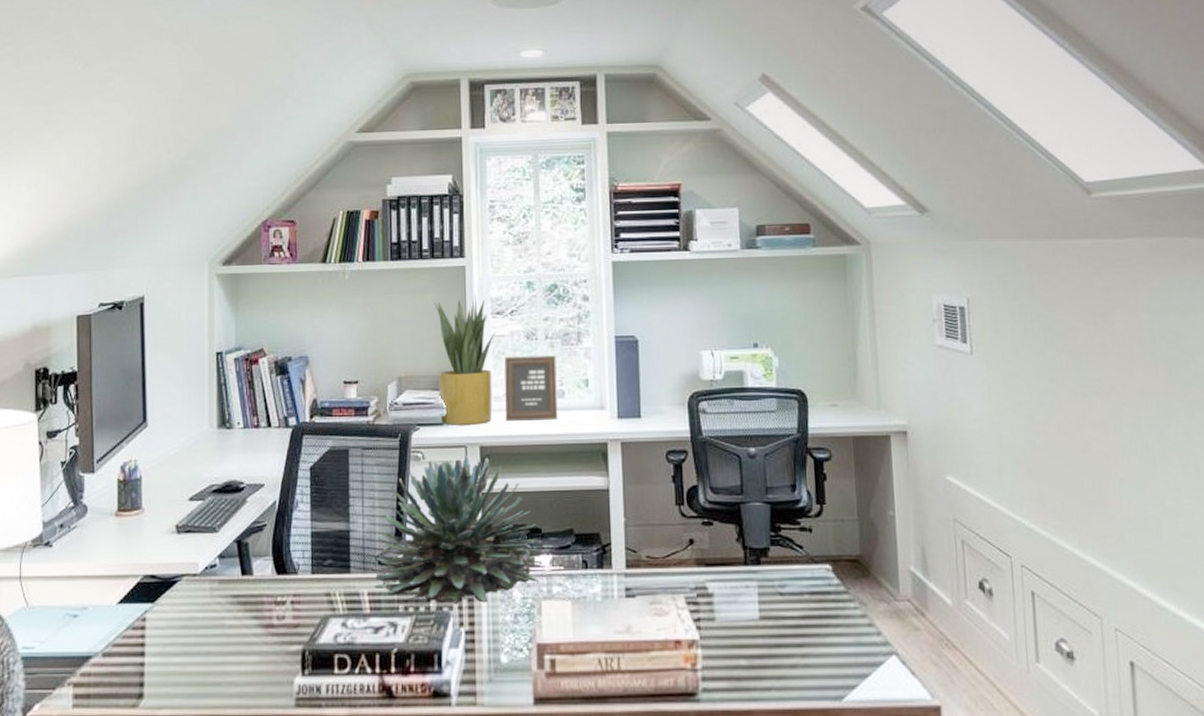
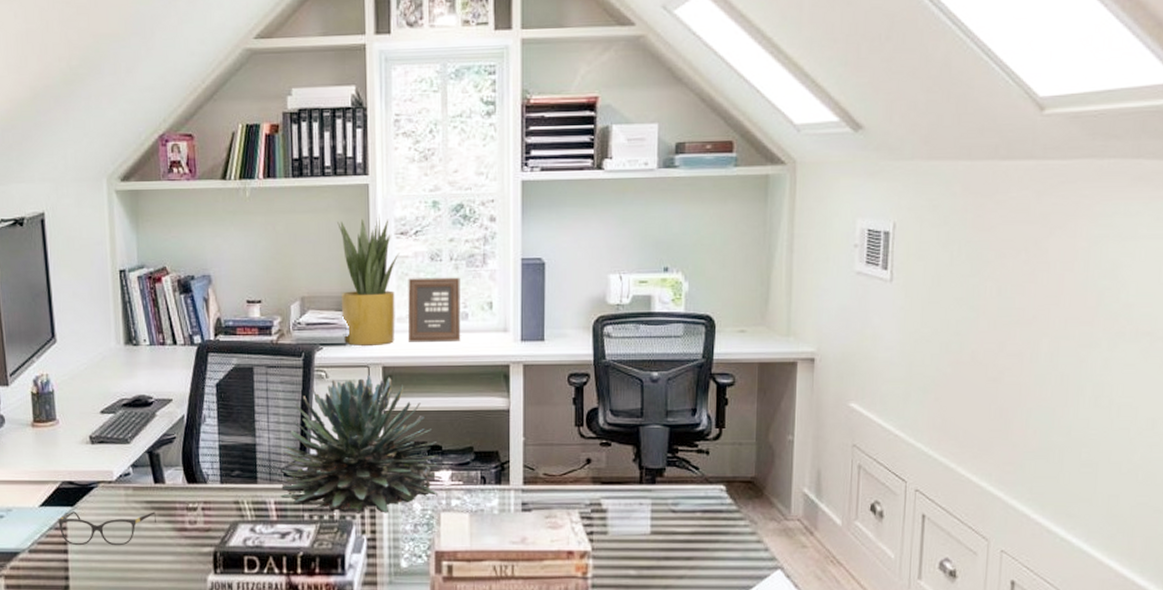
spectacles: none [136,607,242,647] -> present [58,511,156,546]

